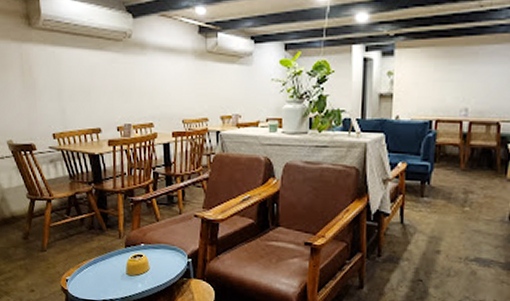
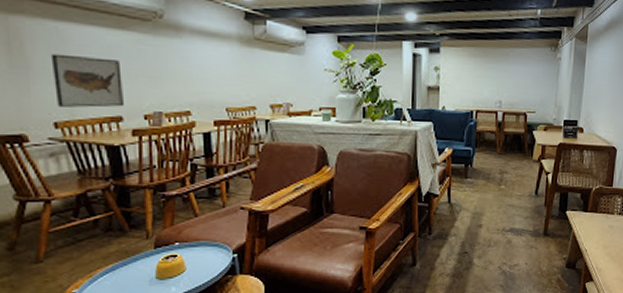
wall art: none [50,74,102,121] -> present [50,53,124,108]

